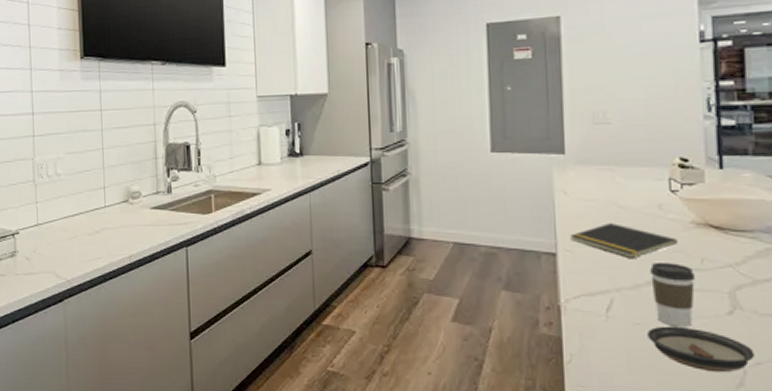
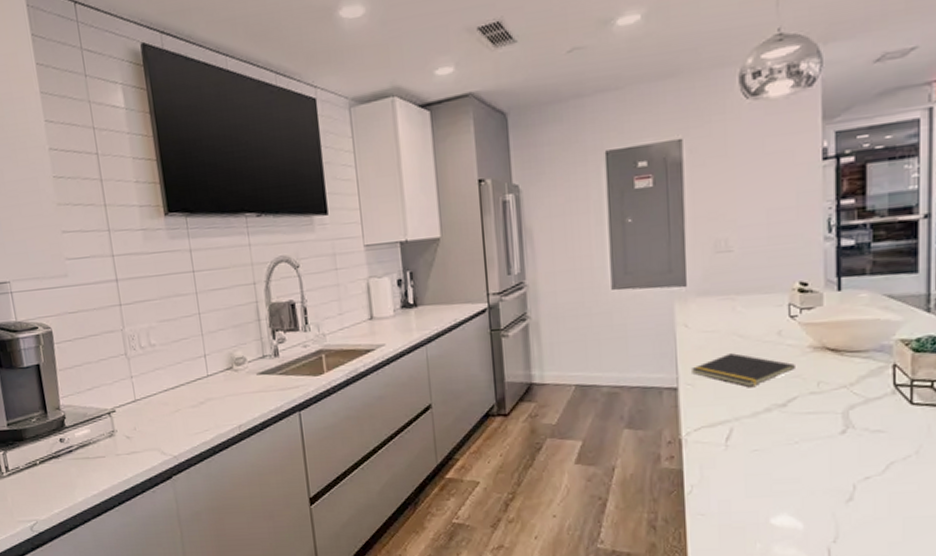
saucer: present [648,326,755,373] -> none [765,449,864,490]
coffee cup: present [650,263,695,327] -> none [769,388,811,450]

